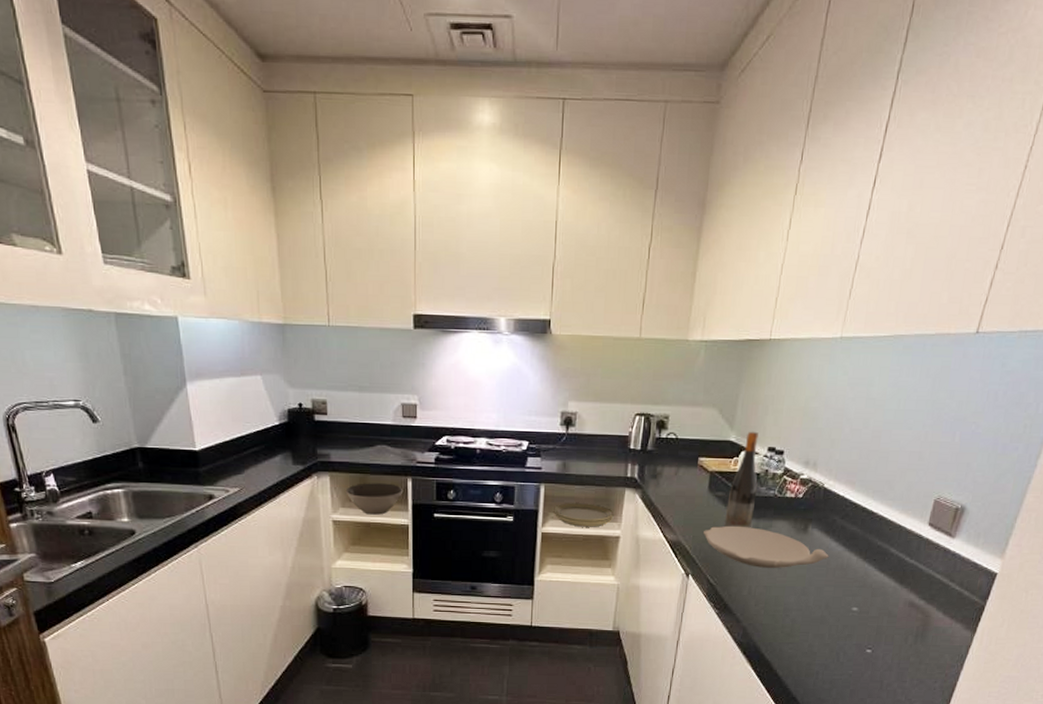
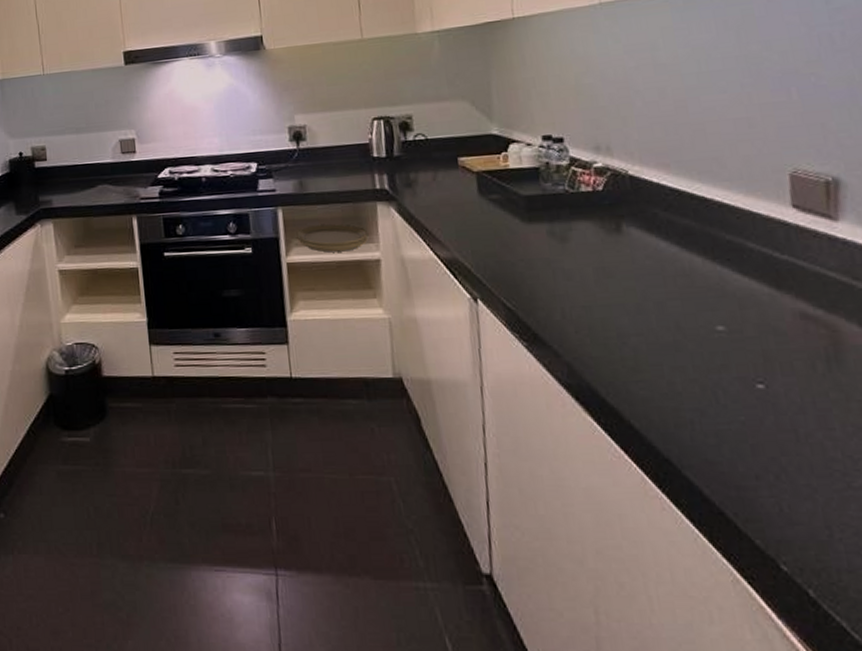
bowl: present [346,483,404,515] -> none [70,224,130,260]
bowl: present [703,525,829,568] -> none [484,232,661,283]
wine bottle: present [724,431,759,528] -> none [505,119,545,237]

